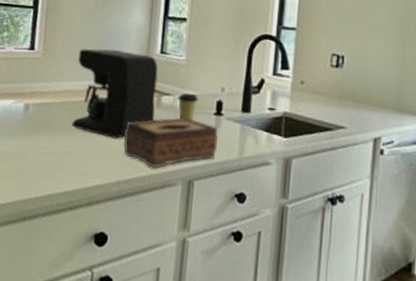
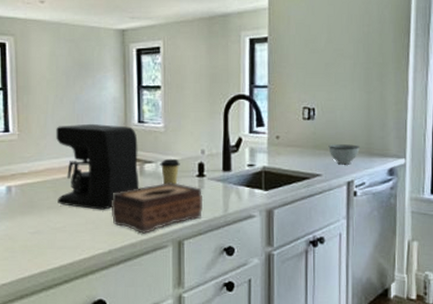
bowl: none [356,96,390,120] -> present [328,144,360,165]

